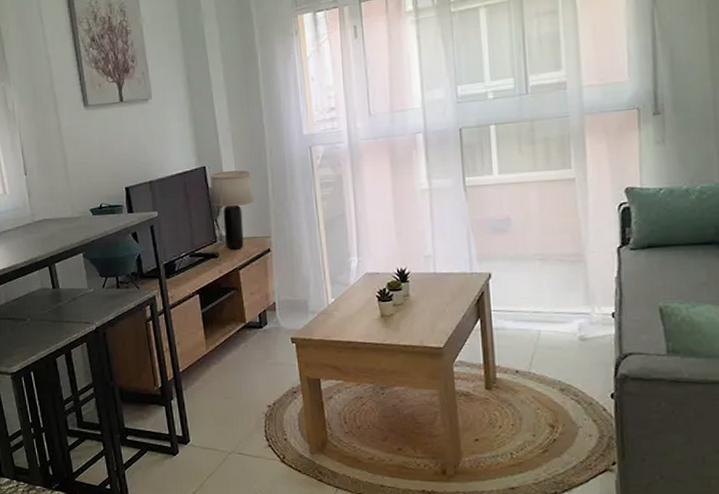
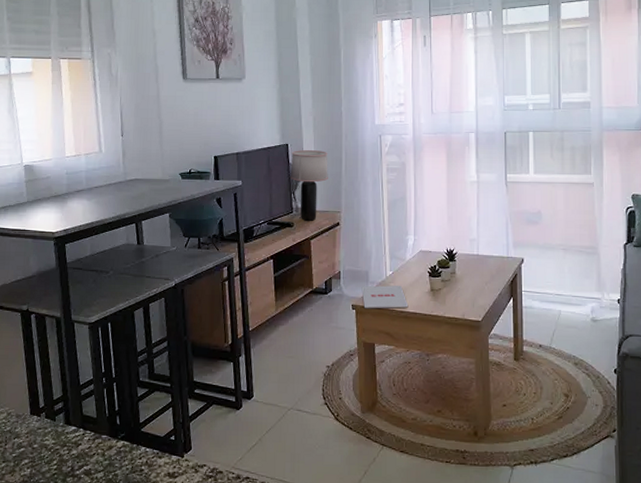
magazine: none [300,313,356,342] -> present [361,285,409,309]

